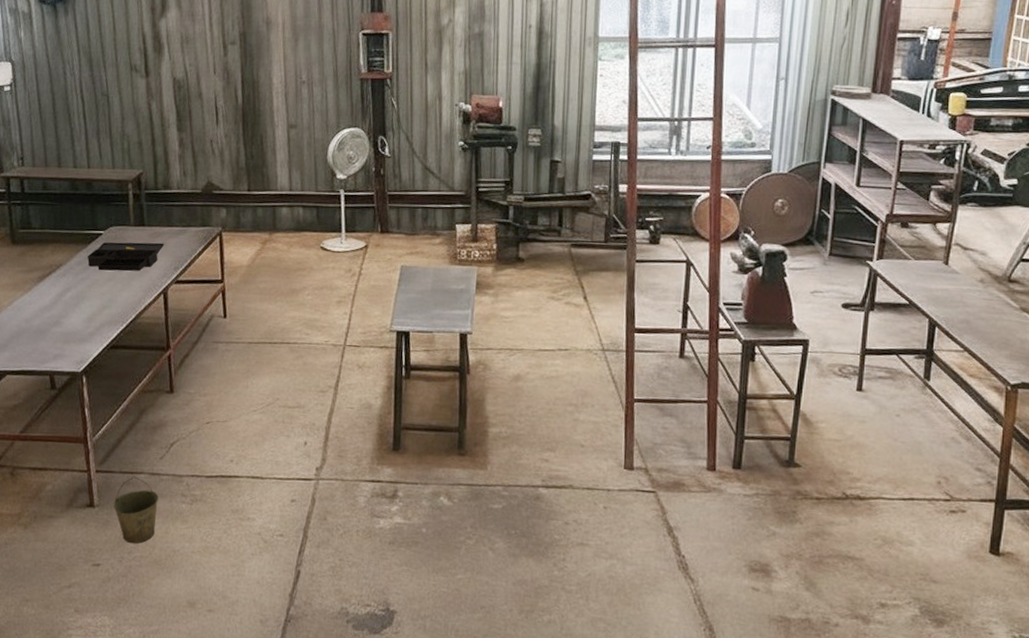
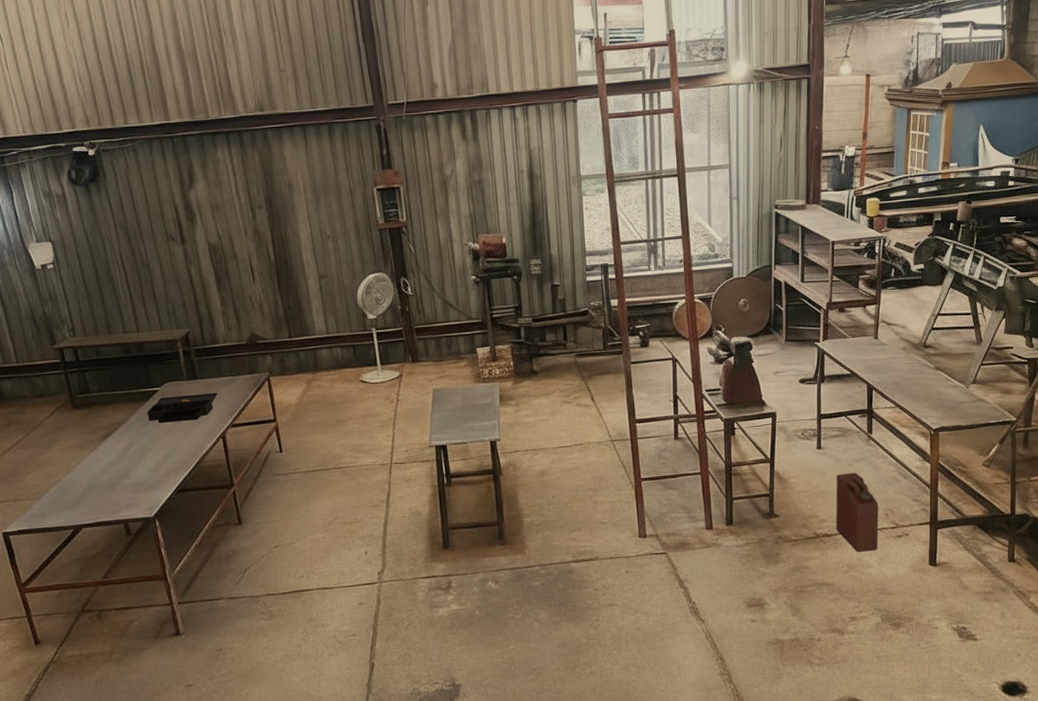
bucket: present [113,476,159,544] -> none [197,603,239,662]
jerry can: none [871,424,930,525] -> present [835,472,879,552]

